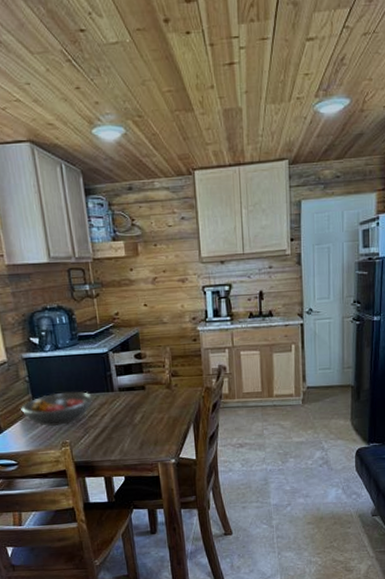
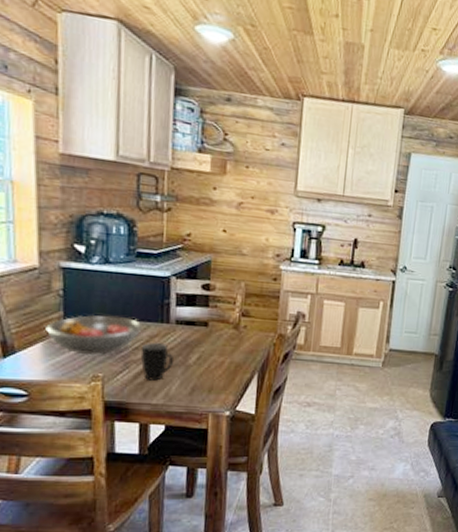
mug: none [95,408,122,441] -> present [140,342,173,381]

